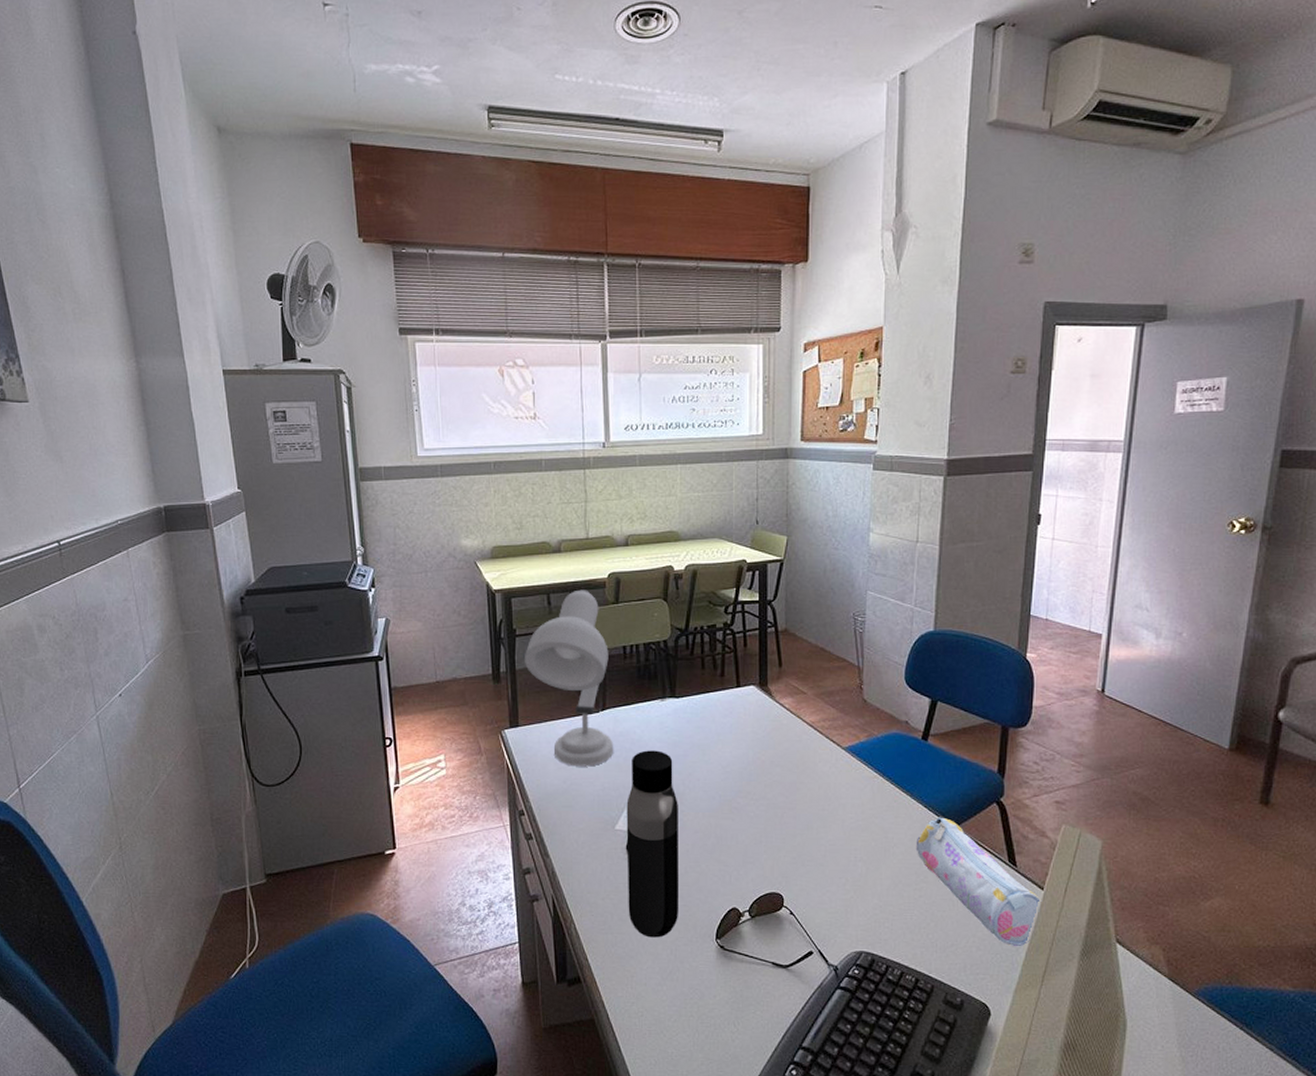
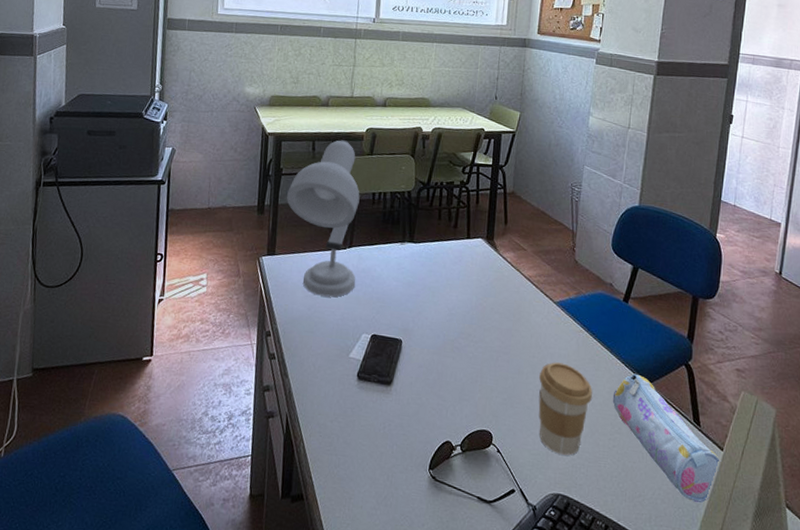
water bottle: present [626,750,680,938] -> none [353,287,407,463]
coffee cup: none [831,813,892,911] -> present [538,362,593,456]

